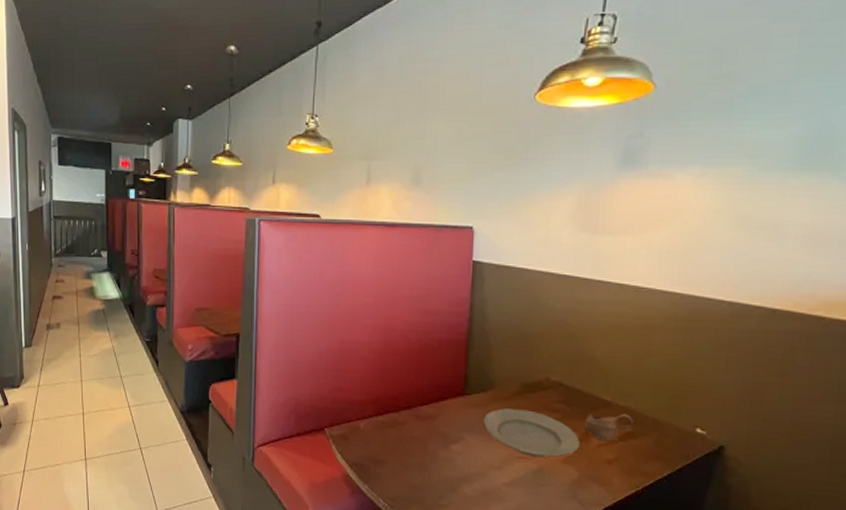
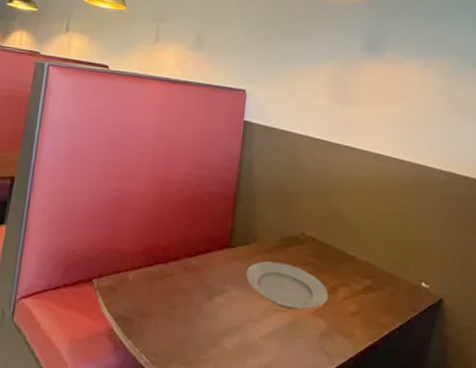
cup: present [583,413,634,441] -> none [332,268,373,294]

